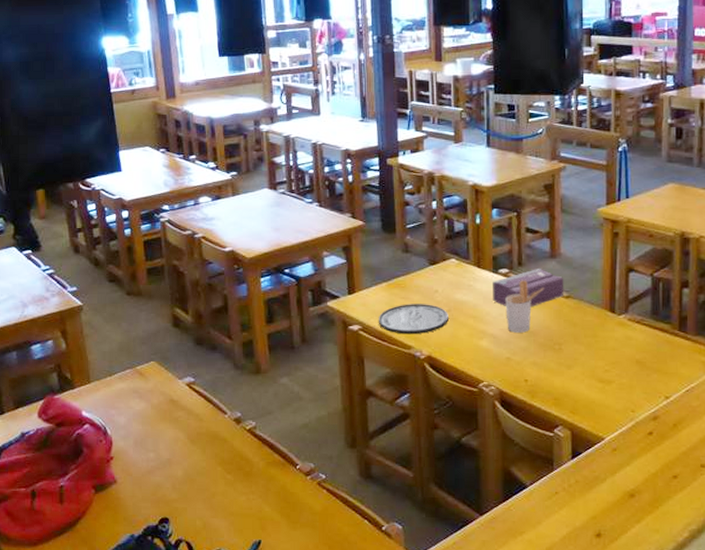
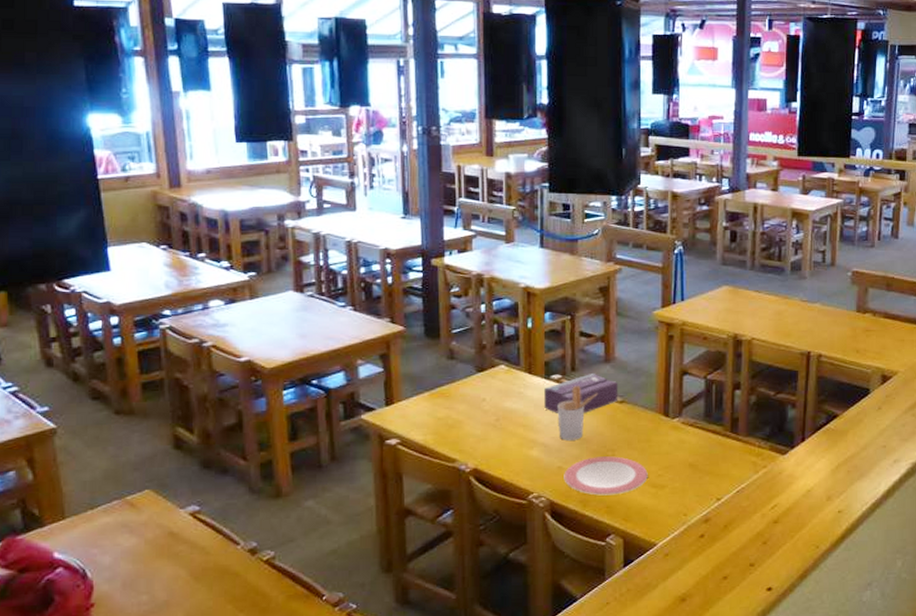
plate: present [378,304,448,335] -> none [419,413,497,447]
plate: none [512,349,595,388] -> present [564,456,648,496]

